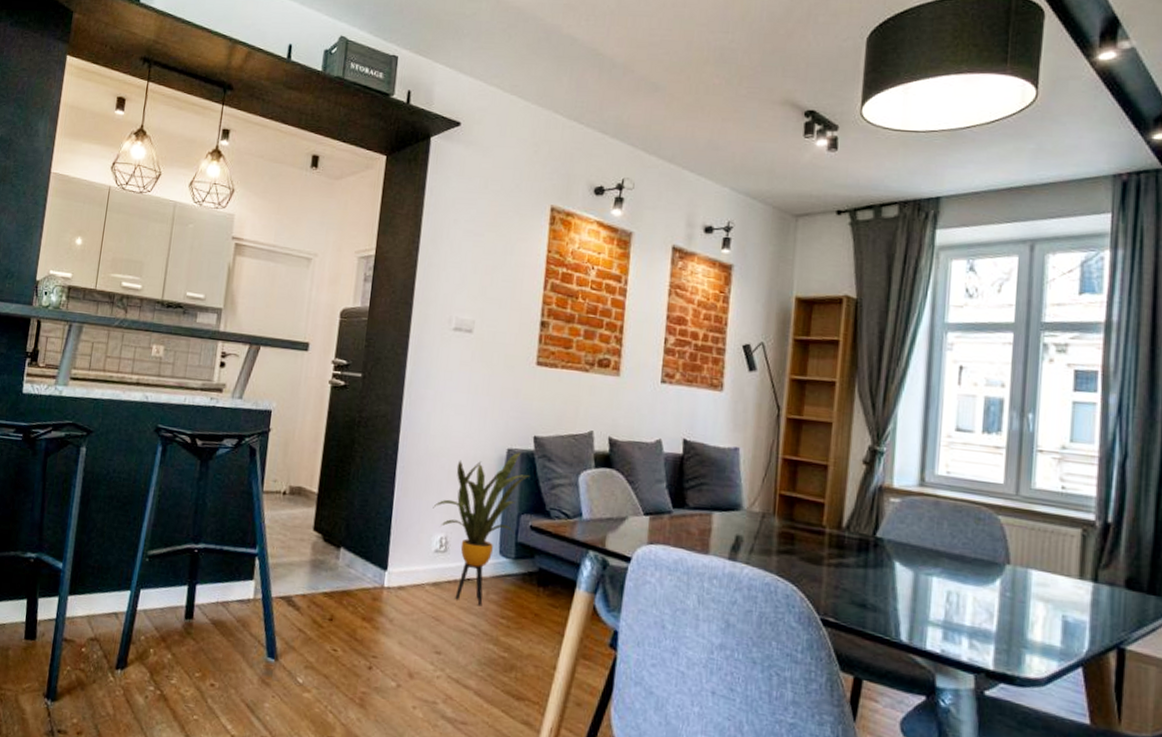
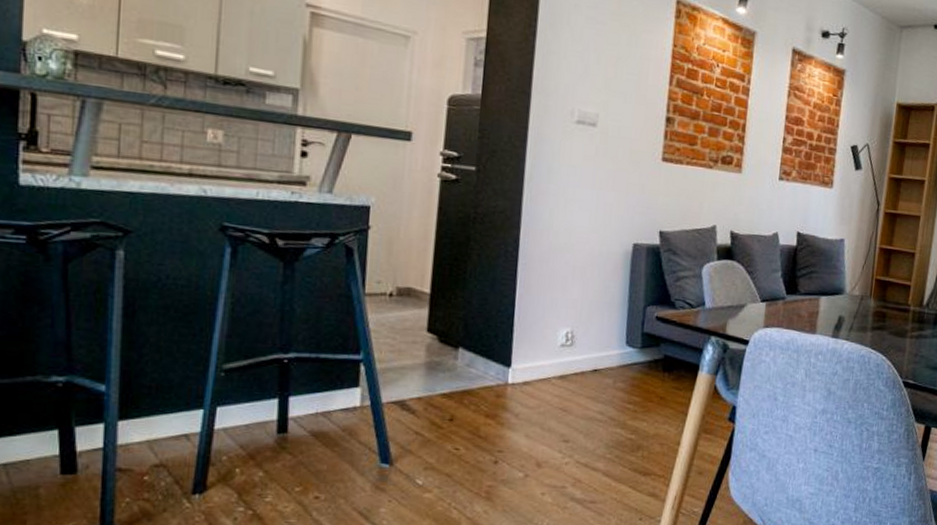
house plant: present [433,452,530,606] -> none [558,246,656,395]

